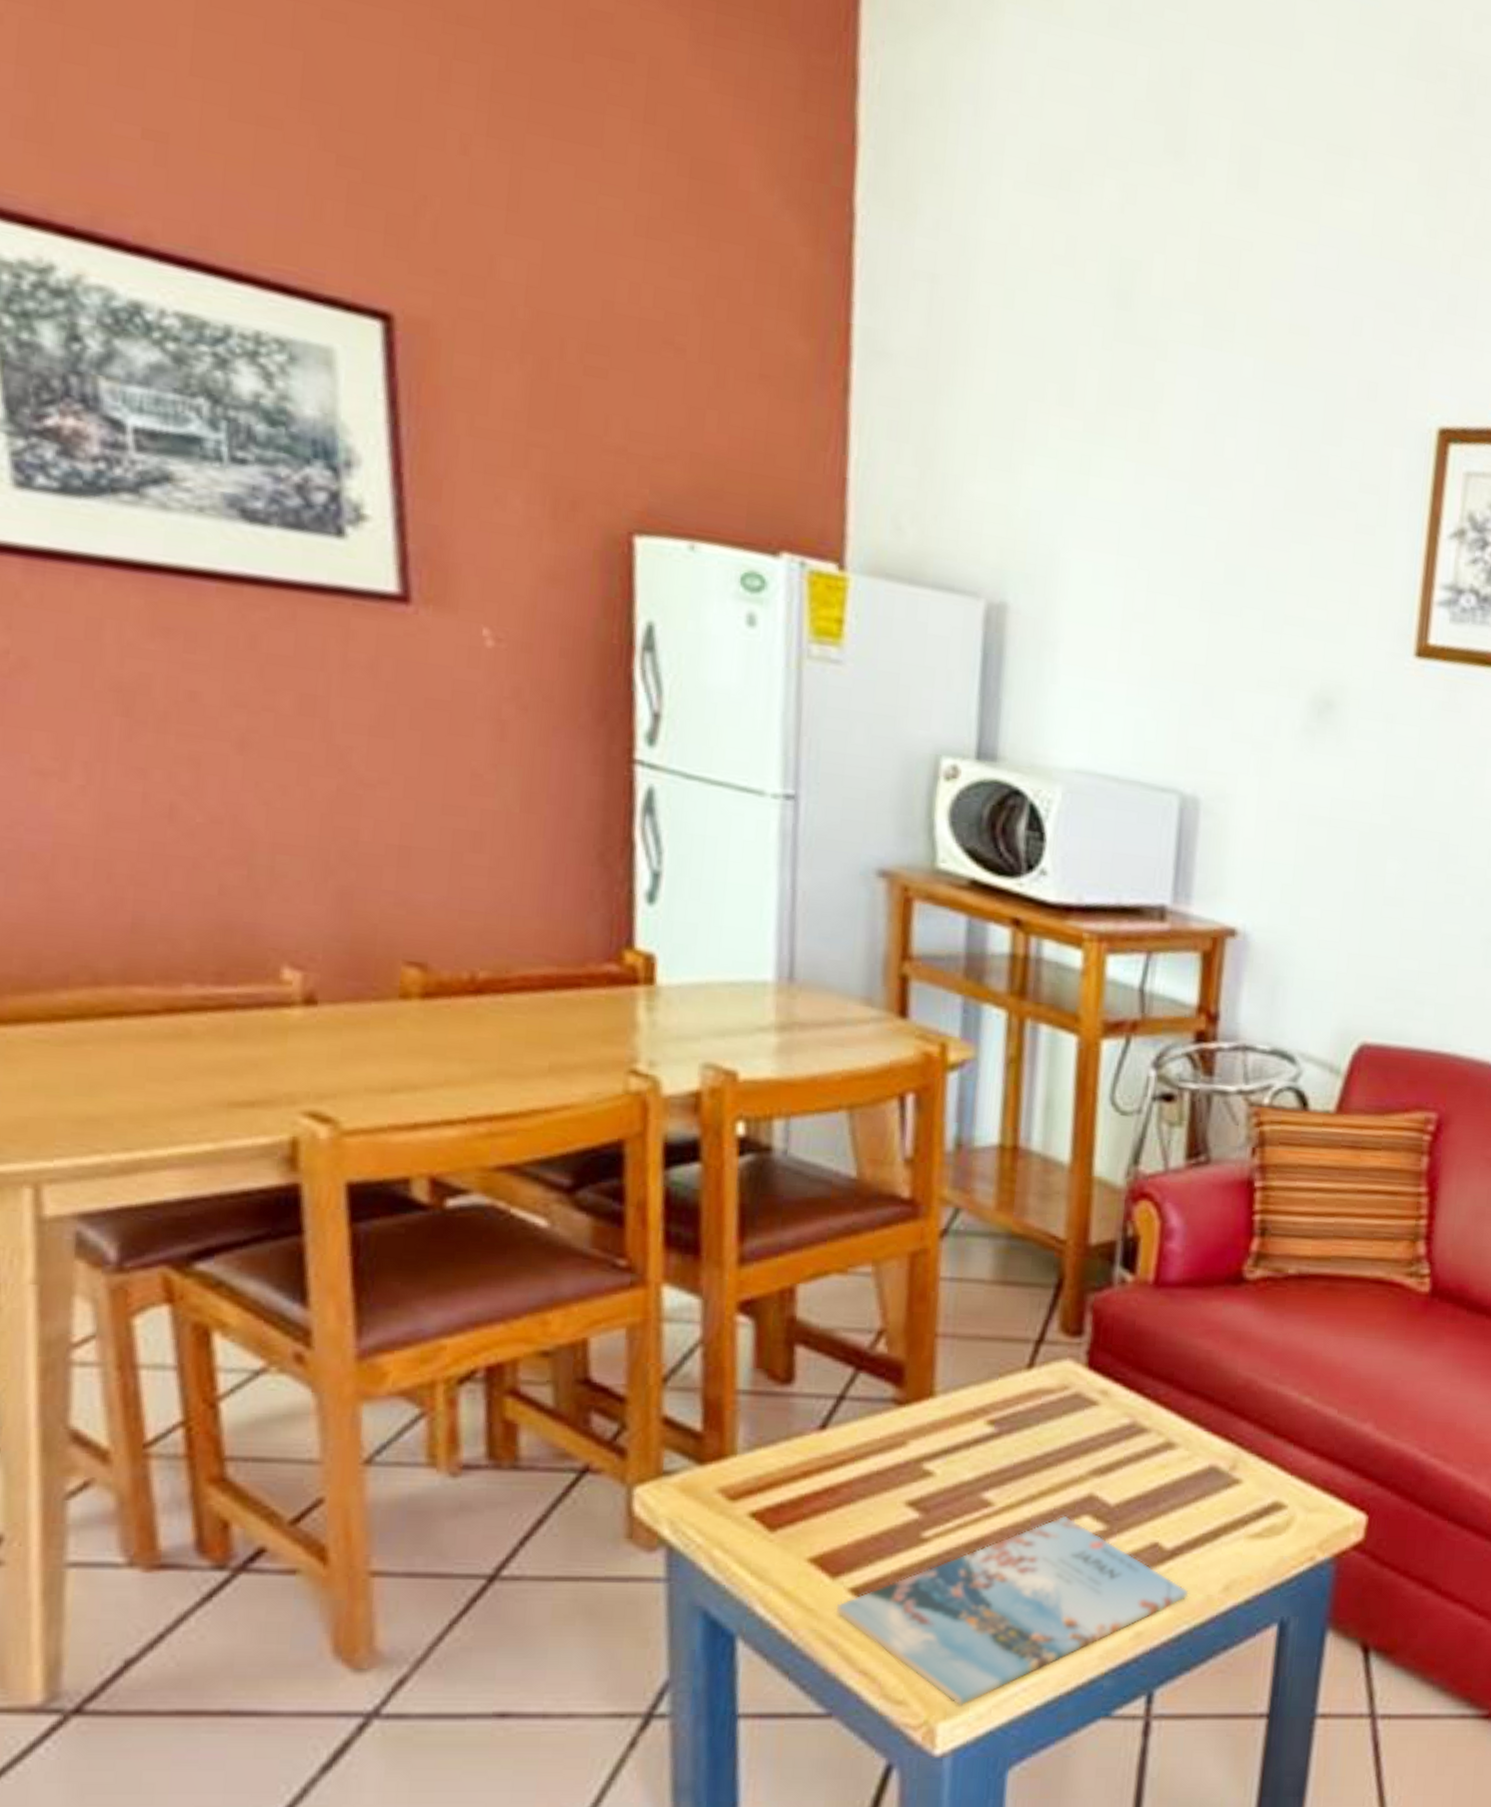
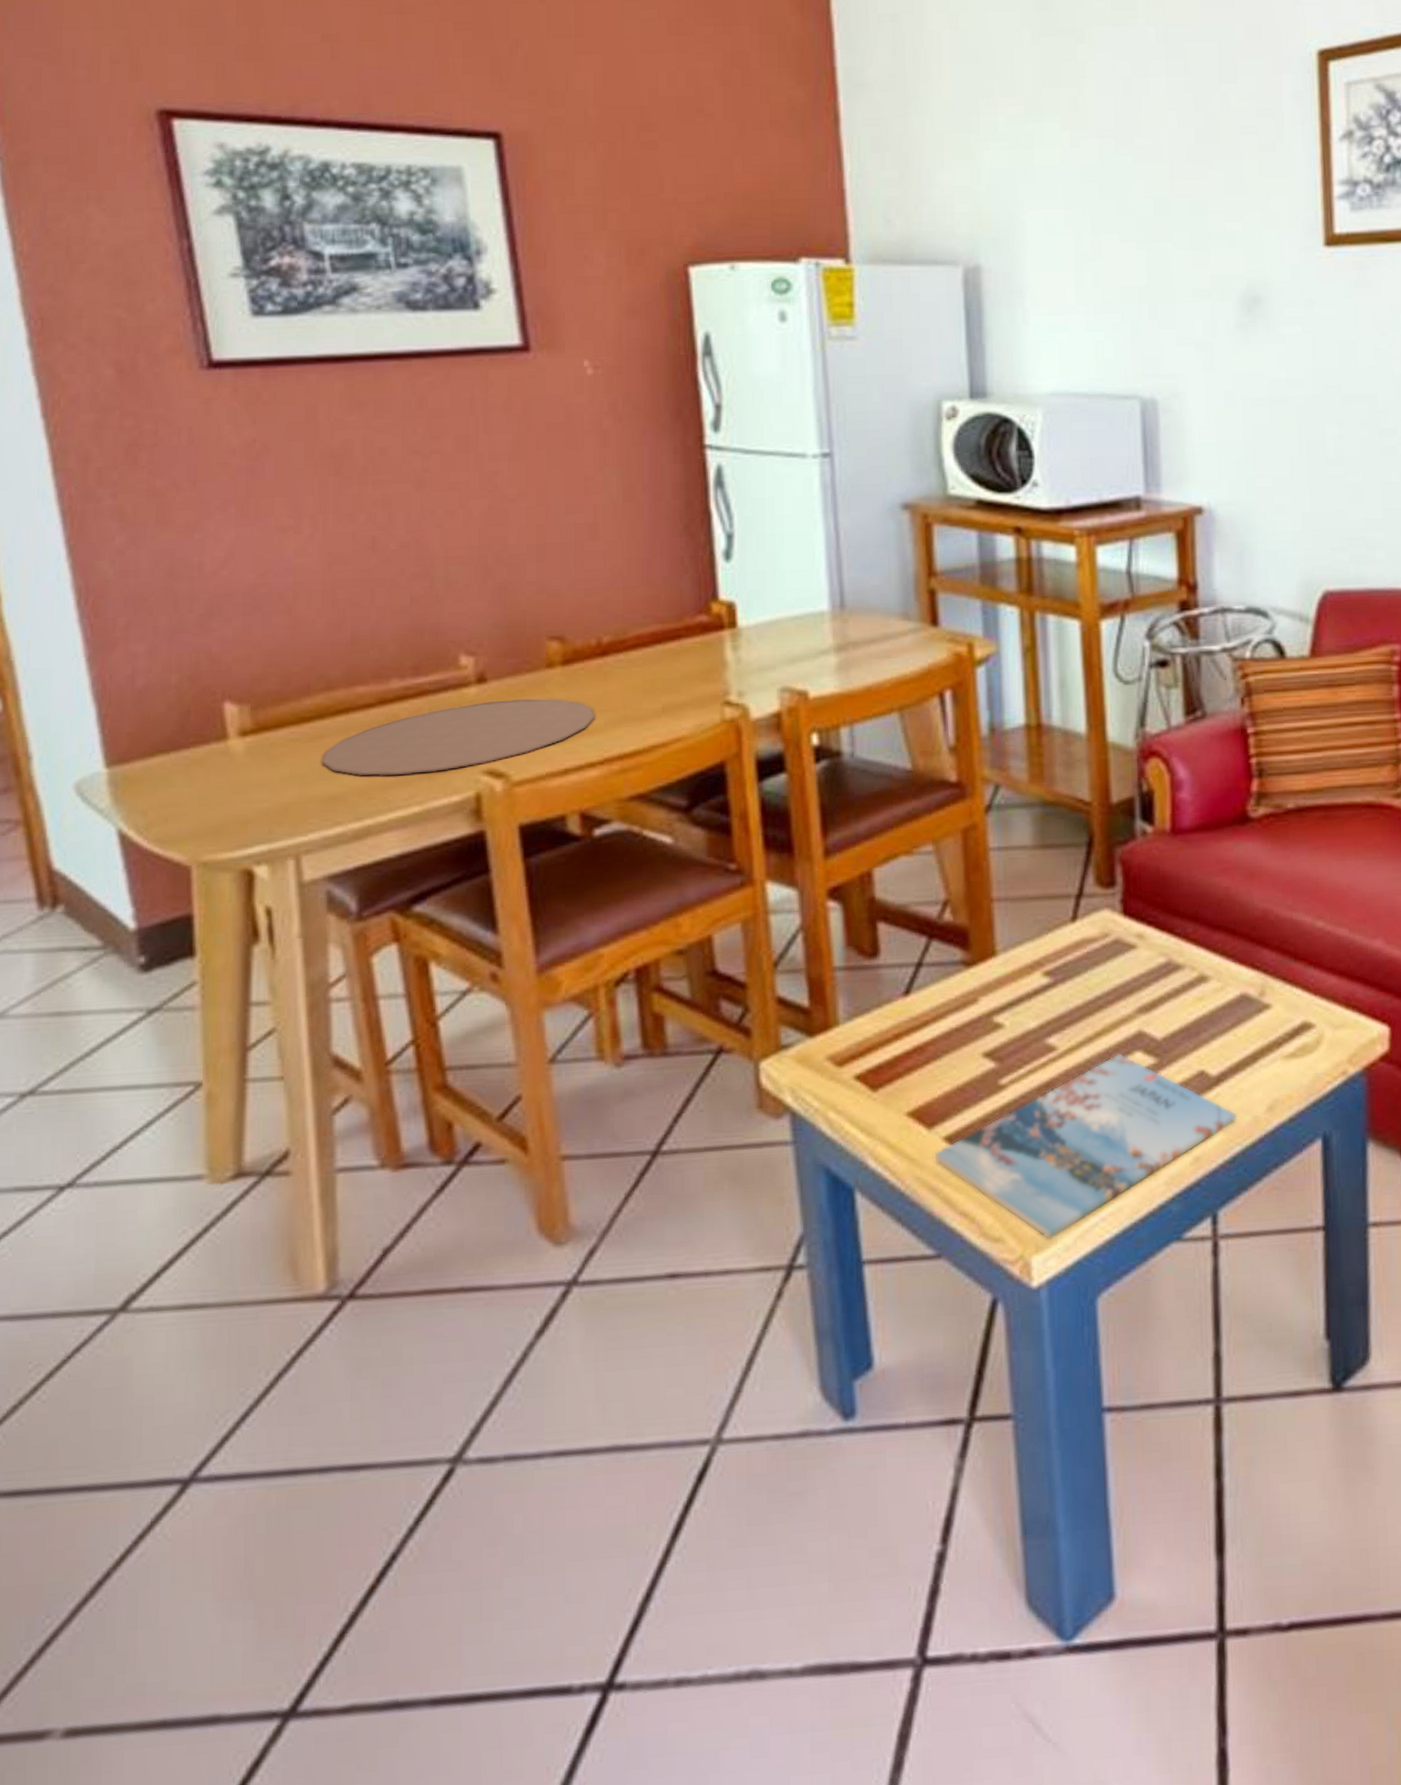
placemat: none [79,1028,462,1106] -> present [322,698,597,777]

